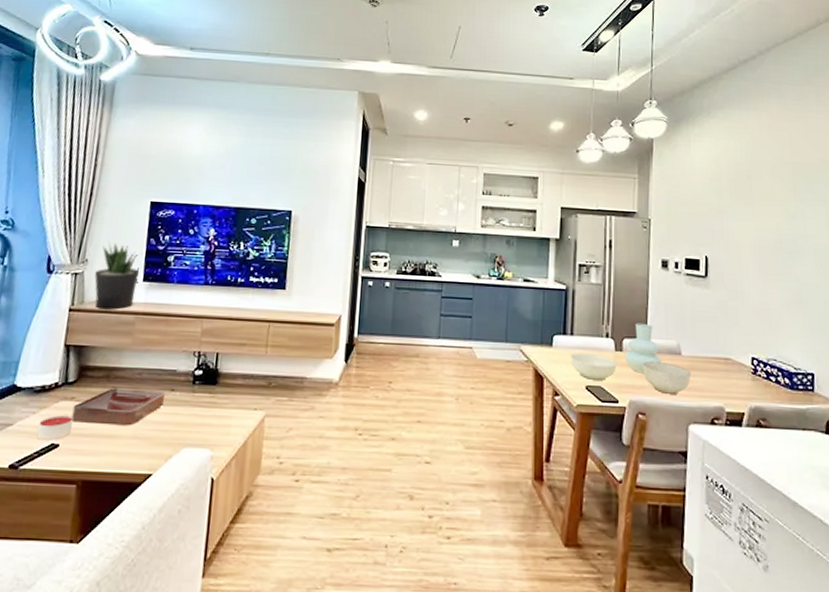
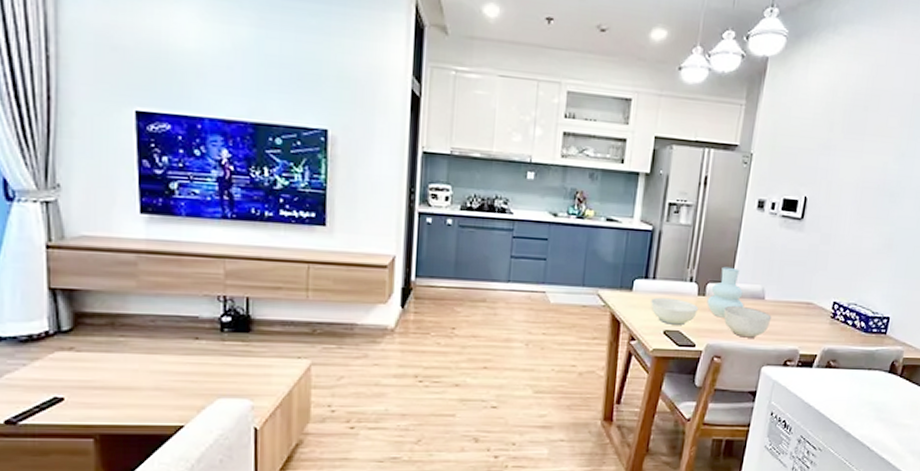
candle: present [36,415,73,440] -> none [33,367,76,394]
decorative tray: present [71,388,166,426] -> none [74,337,189,377]
planter: present [94,242,139,310] -> none [74,163,133,247]

